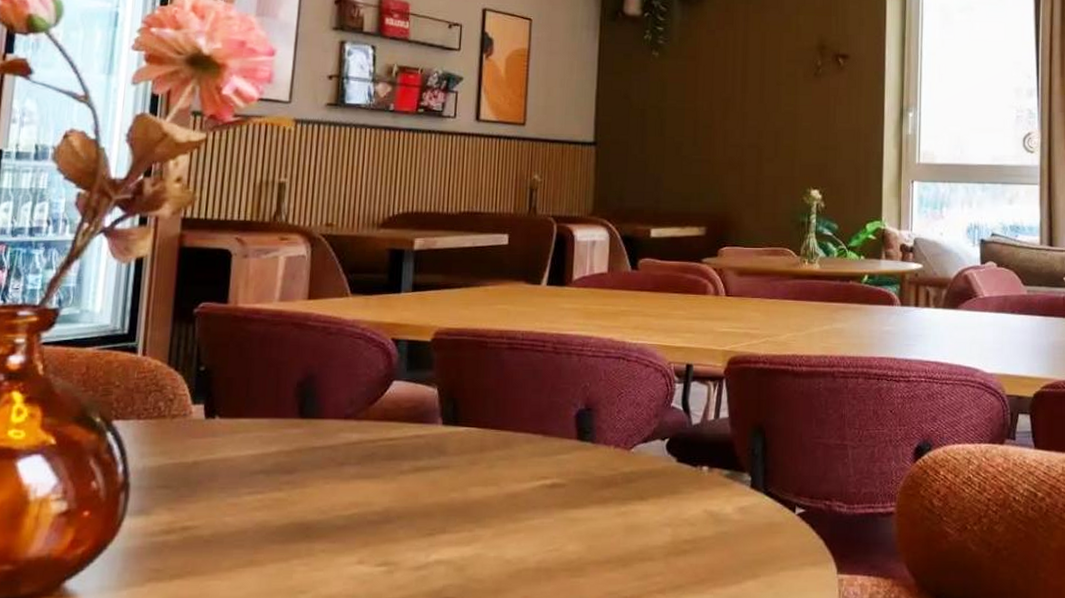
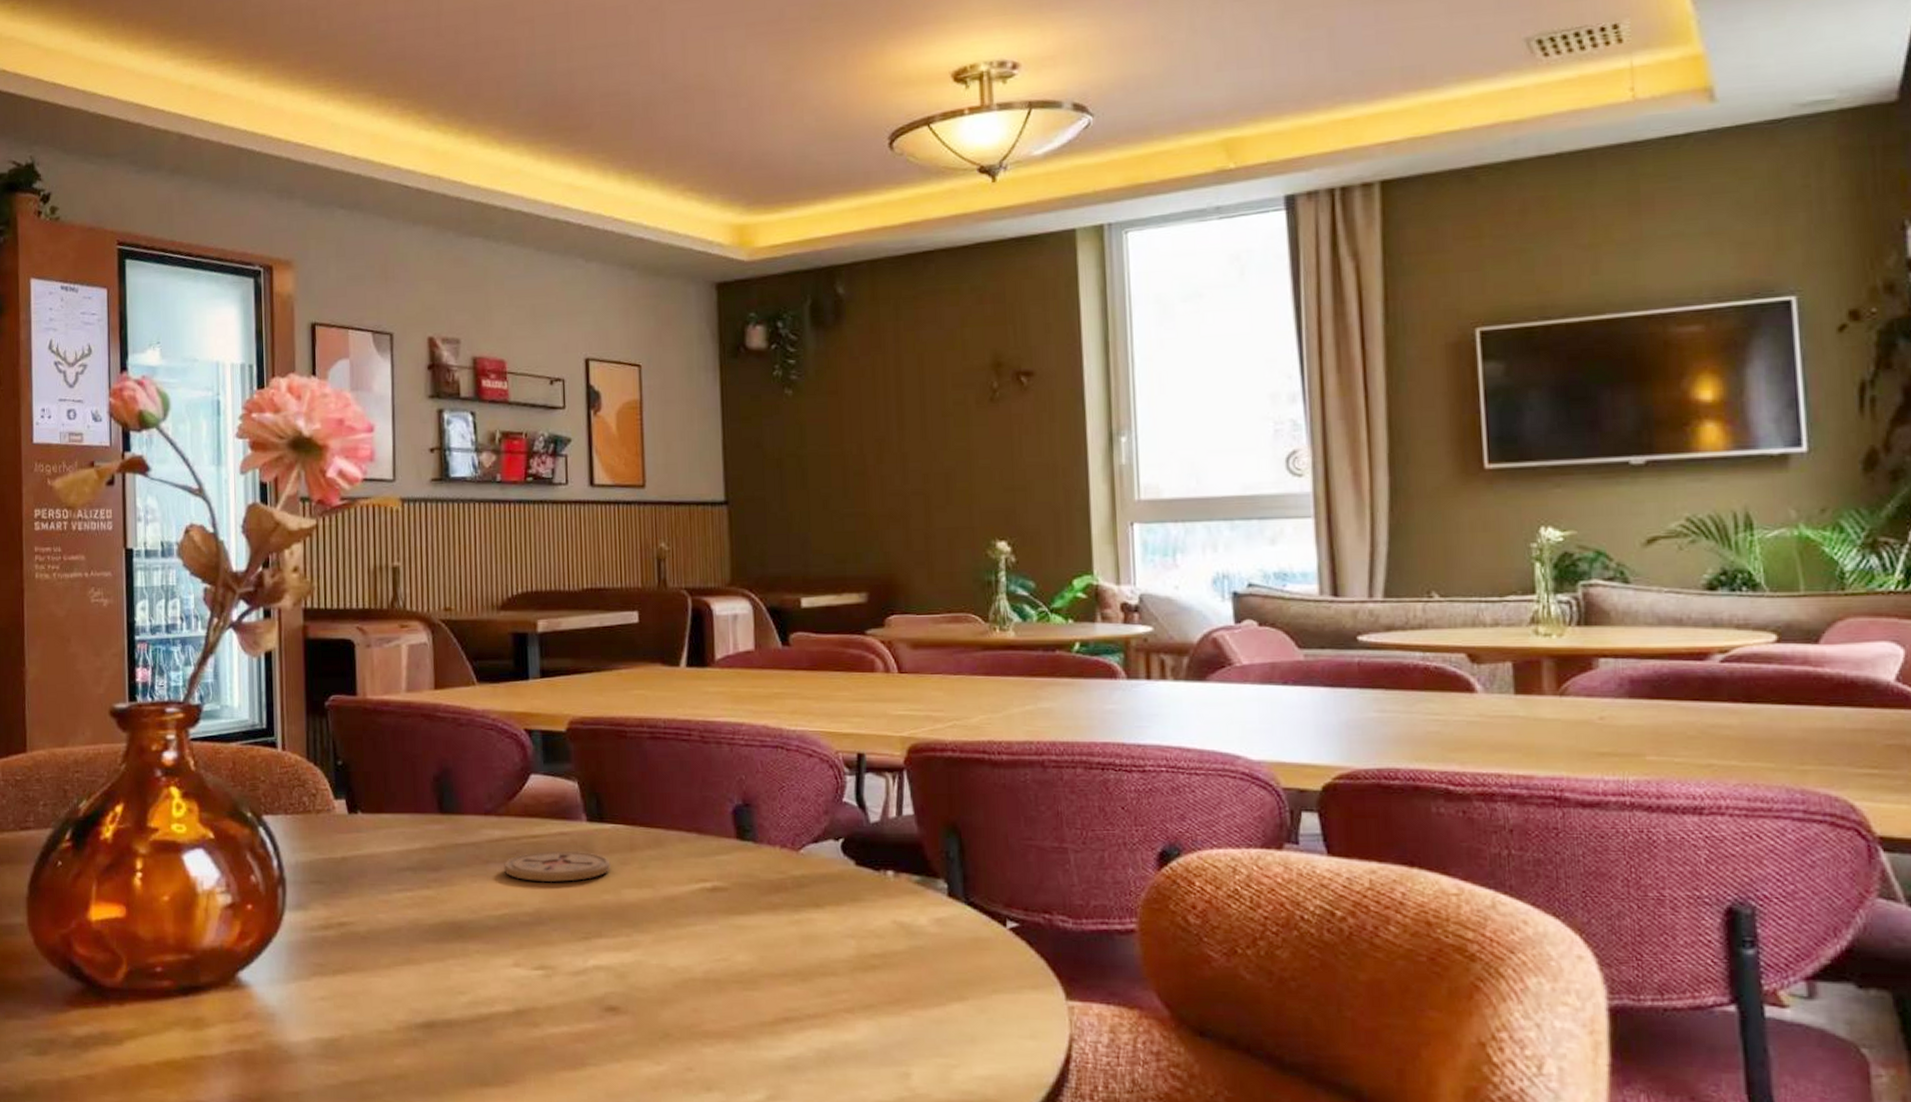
coaster: none [358,452,461,483] -> present [504,850,611,883]

